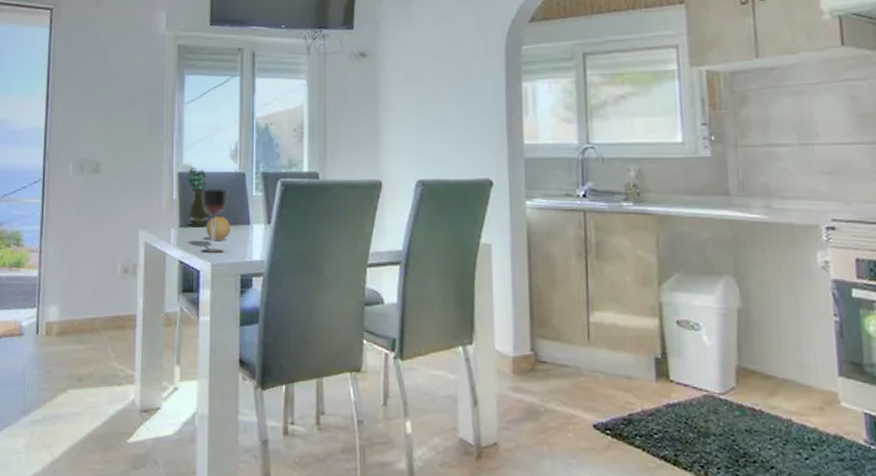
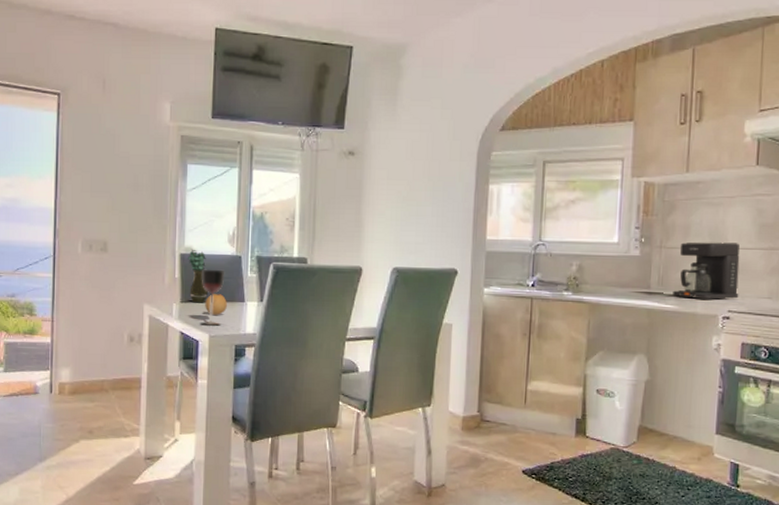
coffee maker: none [758,137,843,208] -> present [673,242,740,300]

